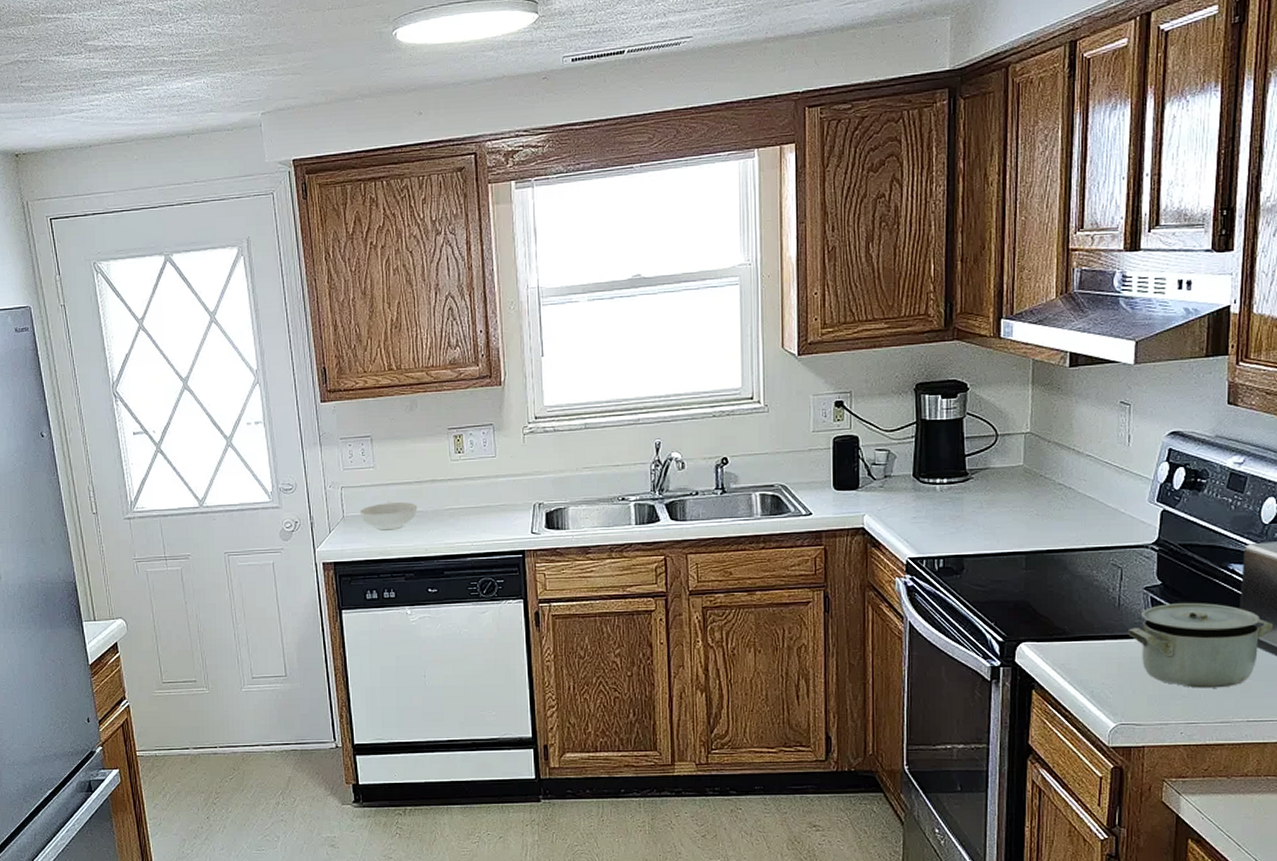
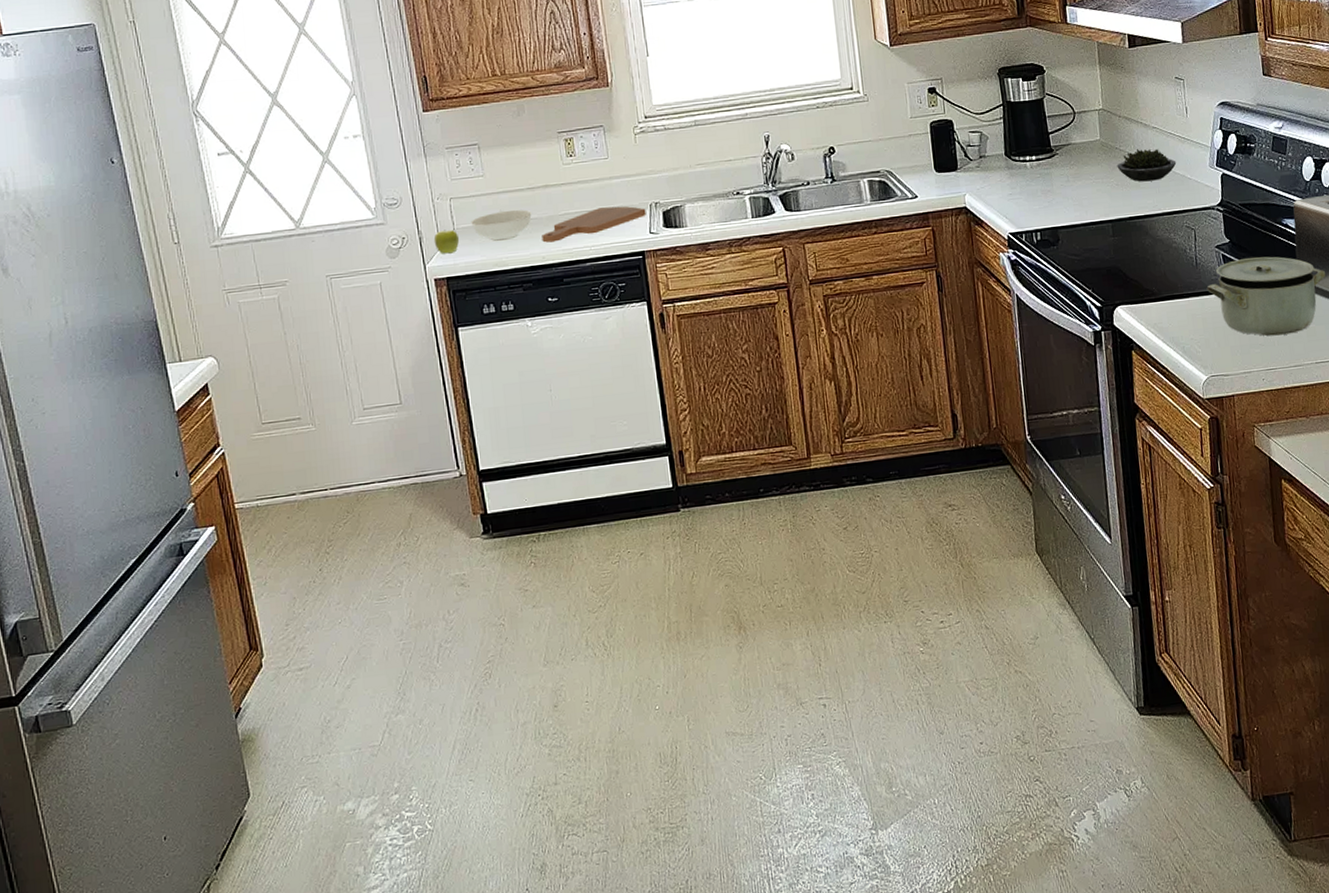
fruit: none [324,516,348,540] -> present [433,229,460,254]
cutting board: none [426,504,529,536] -> present [542,206,646,243]
succulent plant: none [1039,478,1110,513] -> present [1117,148,1177,182]

